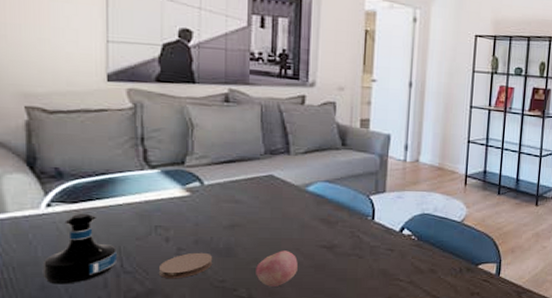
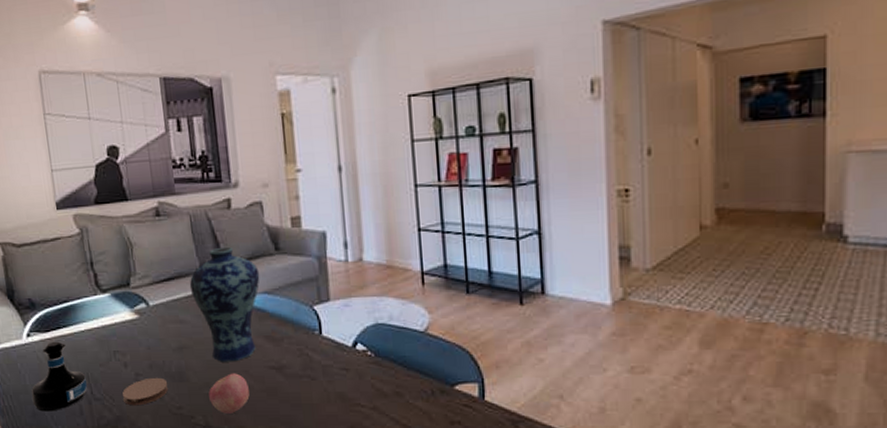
vase: none [251,137,324,241] -> present [189,246,260,362]

